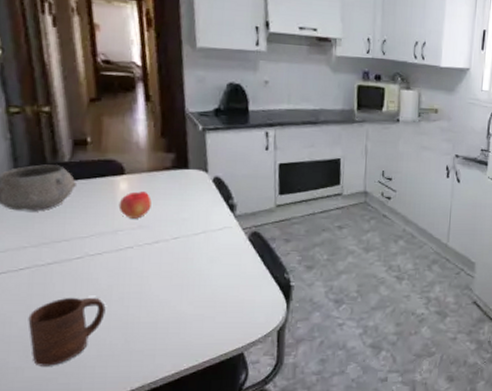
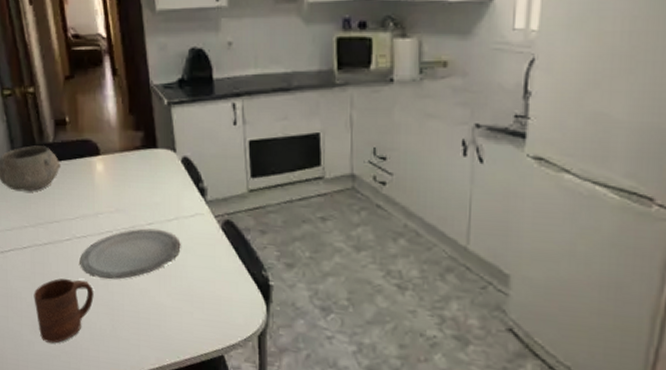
plate: none [91,242,207,293] -> present [80,228,181,280]
apple: present [118,190,152,219] -> none [97,172,125,202]

